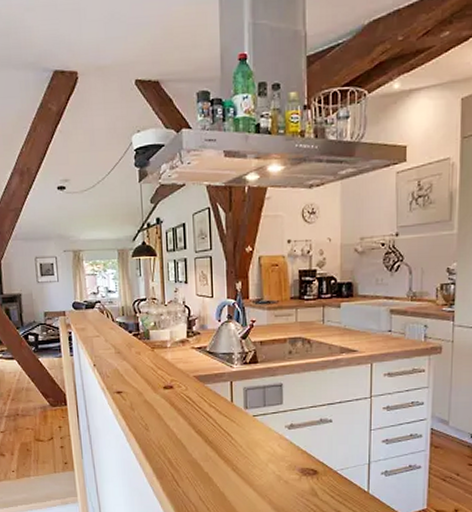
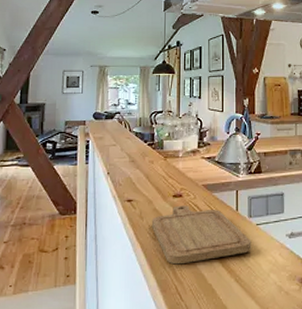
chopping board: none [143,397,248,454] -> present [151,205,252,265]

